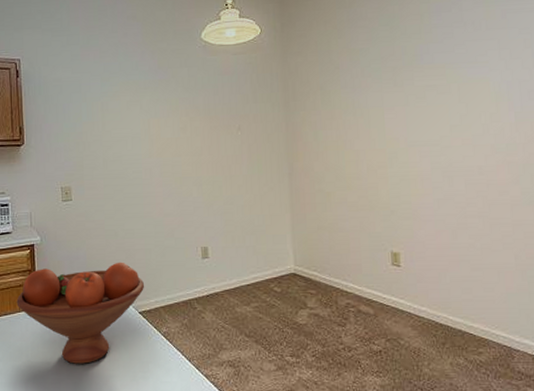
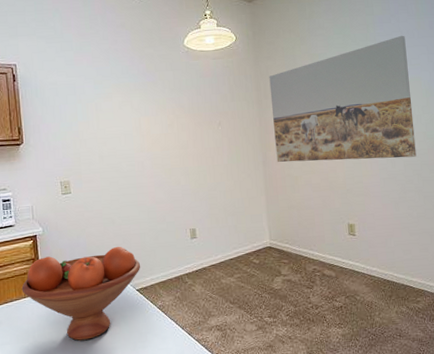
wall art: none [298,26,482,176] -> present [269,35,417,162]

